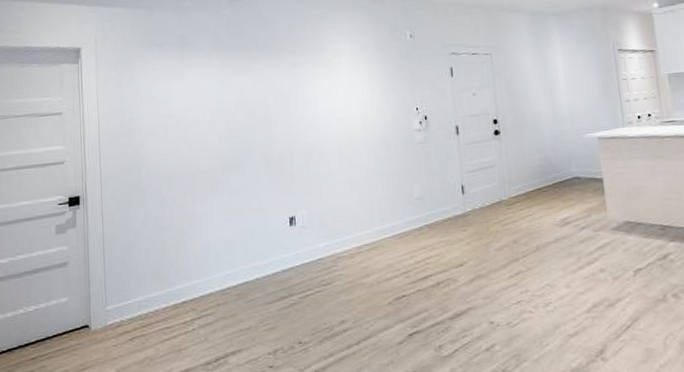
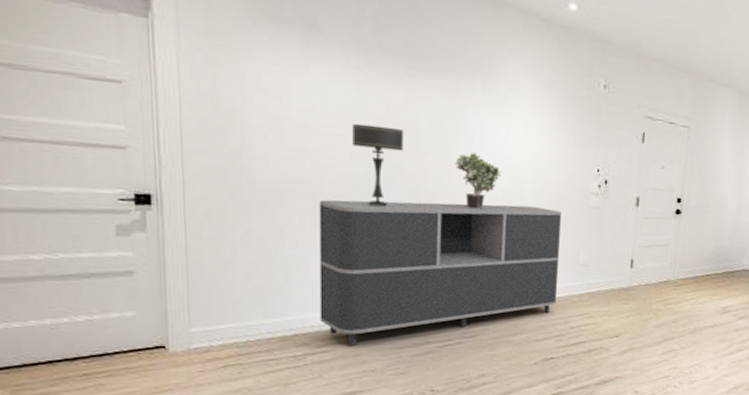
sideboard: none [197,151,400,306] -> present [319,199,561,346]
table lamp: none [217,107,256,177] -> present [352,123,403,208]
potted plant: none [297,115,336,164] -> present [455,152,501,209]

